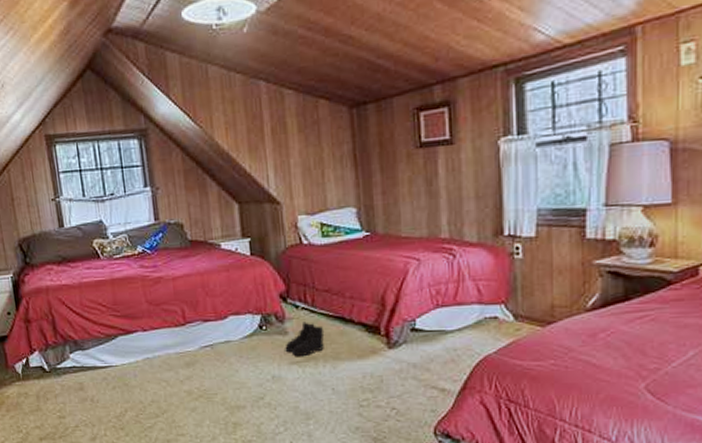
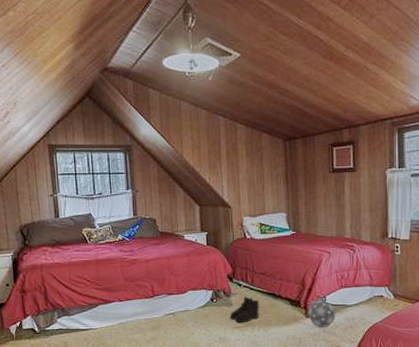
ball: none [391,325,430,363] -> present [308,300,335,328]

